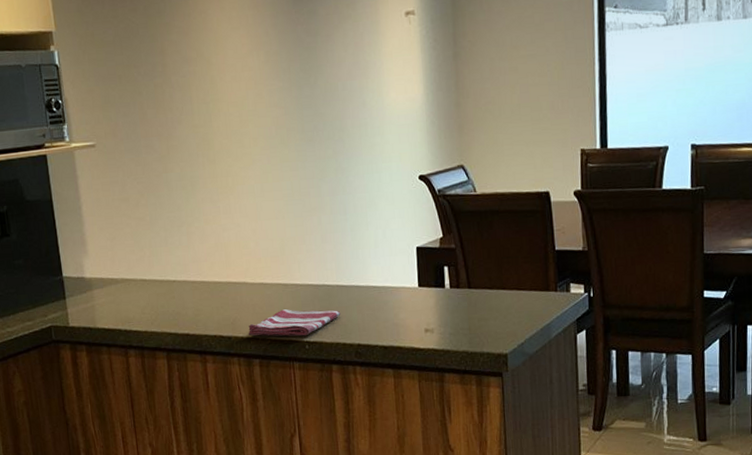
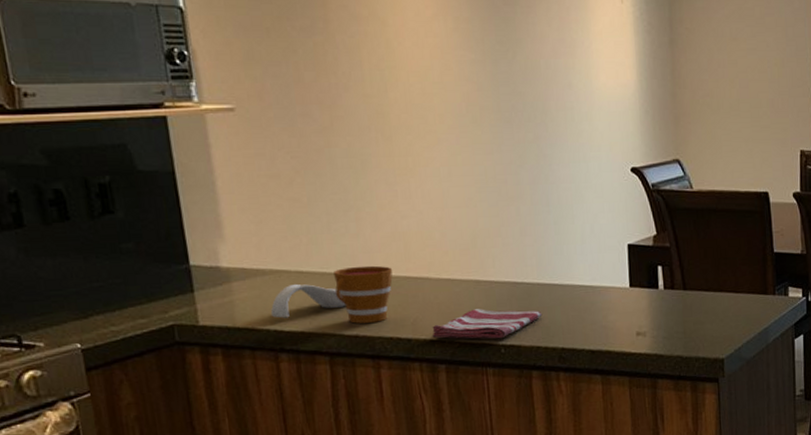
spoon rest: none [122,290,180,320] -> present [270,284,346,319]
cup: none [170,273,217,324] -> present [334,265,393,324]

